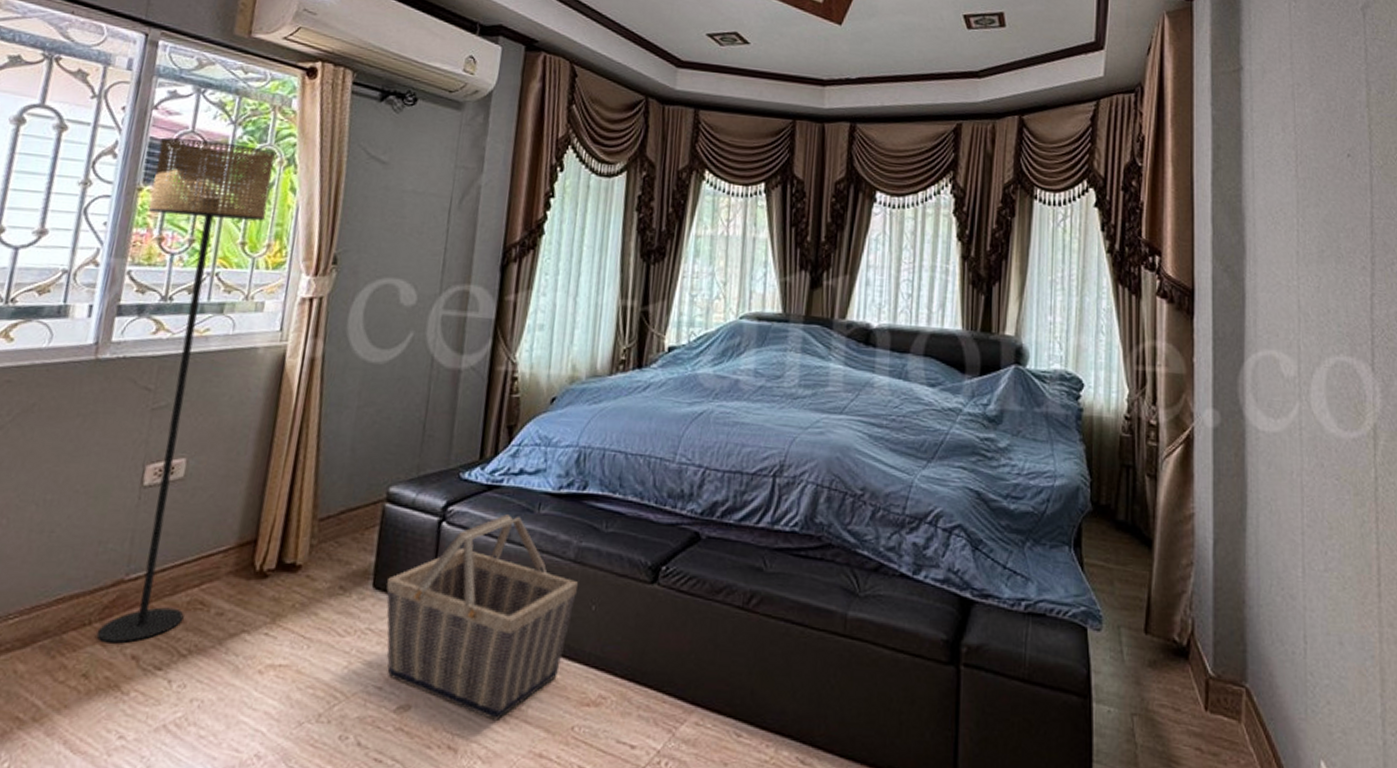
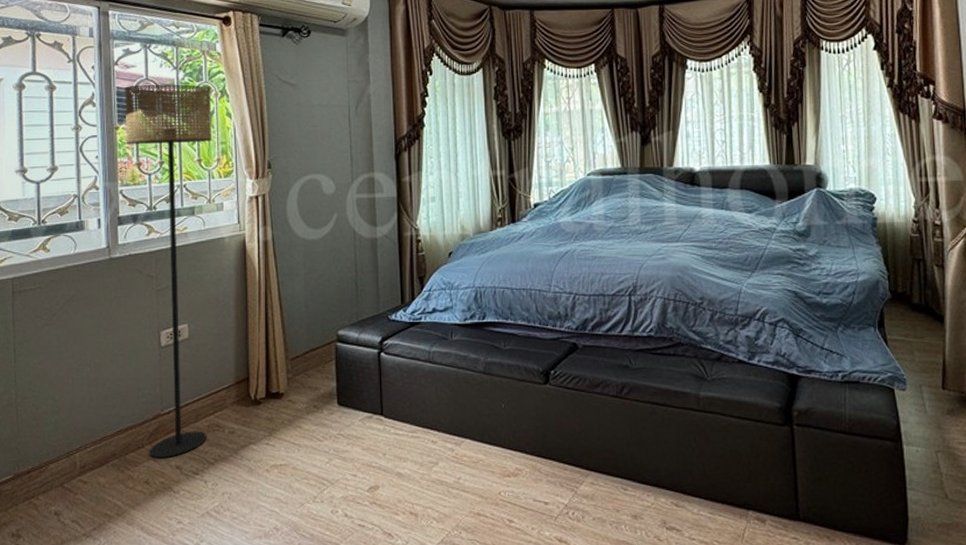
basket: present [386,514,579,720] -> none [347,343,490,492]

